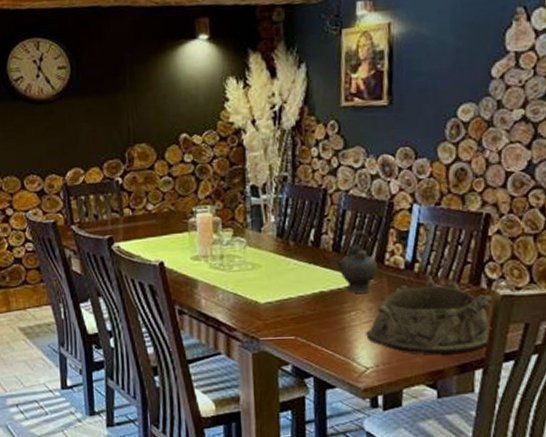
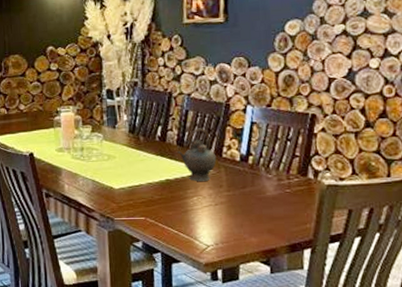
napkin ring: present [366,280,493,354] -> none [207,170,320,235]

